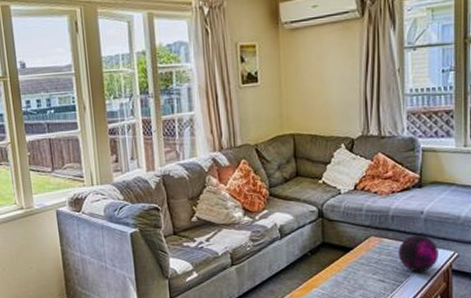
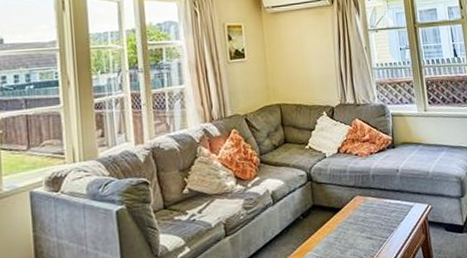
decorative orb: present [398,235,438,272] -> none [381,191,416,227]

